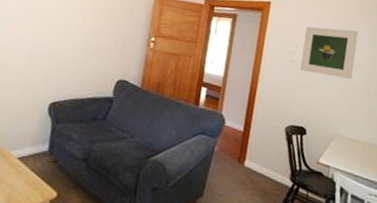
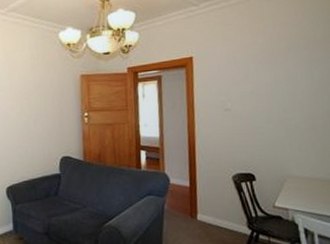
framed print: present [299,26,359,79] -> none [234,66,295,118]

